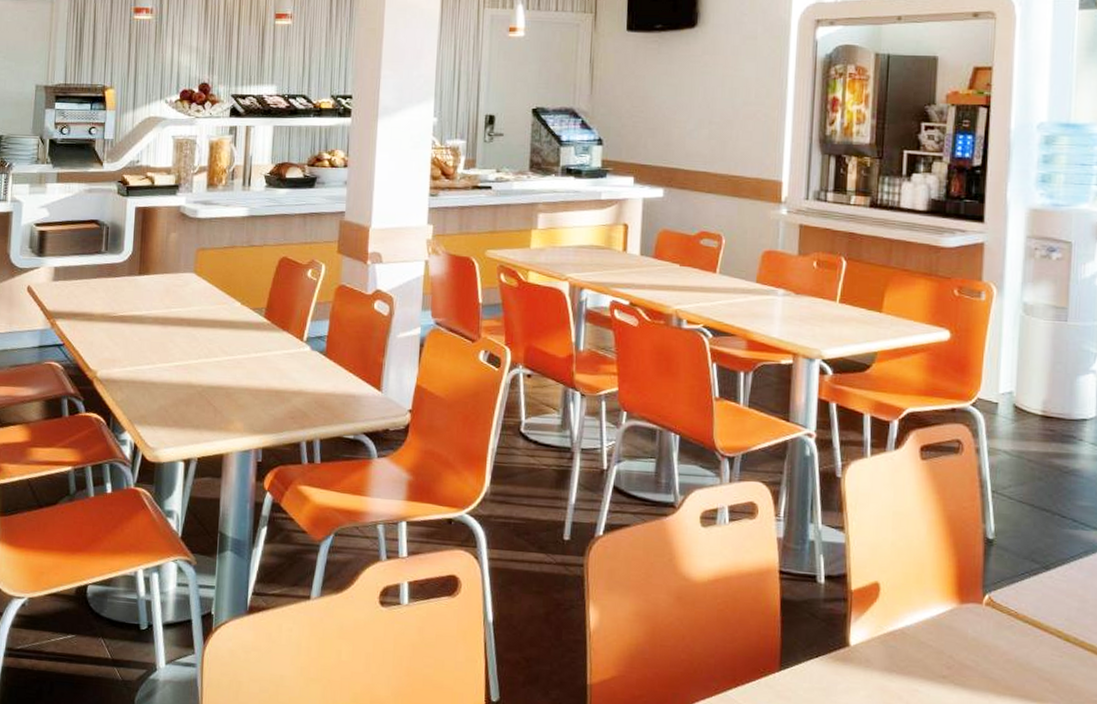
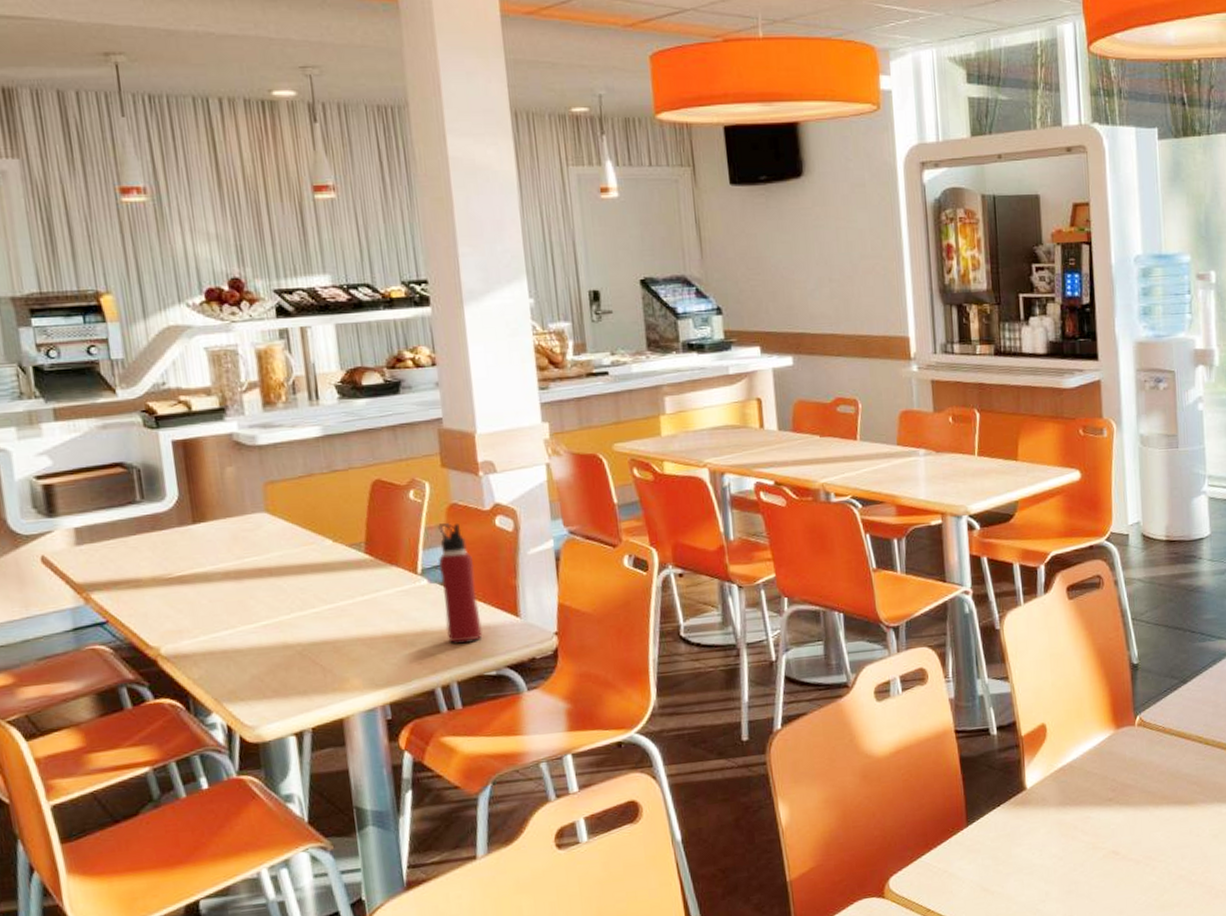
water bottle: none [318,301,351,406] -> present [438,522,483,643]

